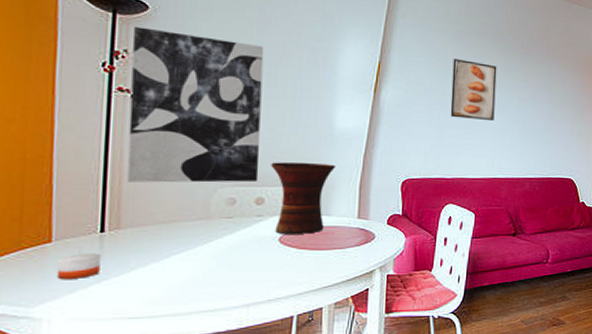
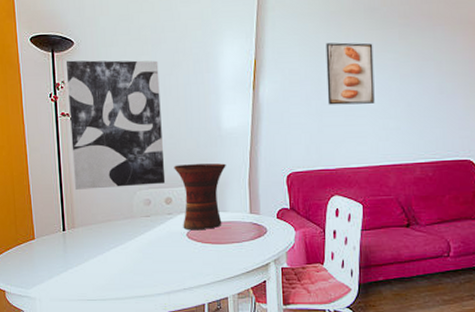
candle: present [56,253,101,280] -> none [39,247,66,269]

